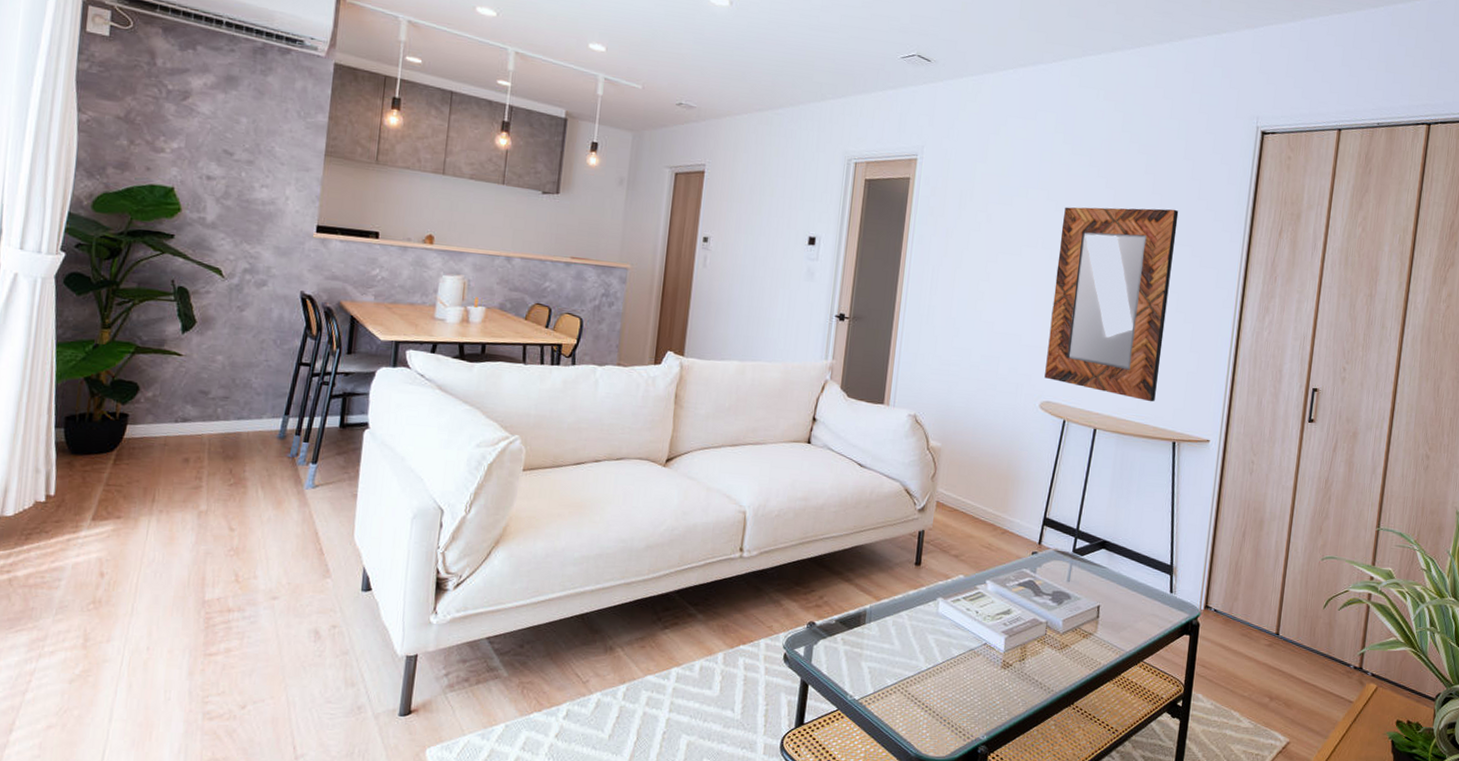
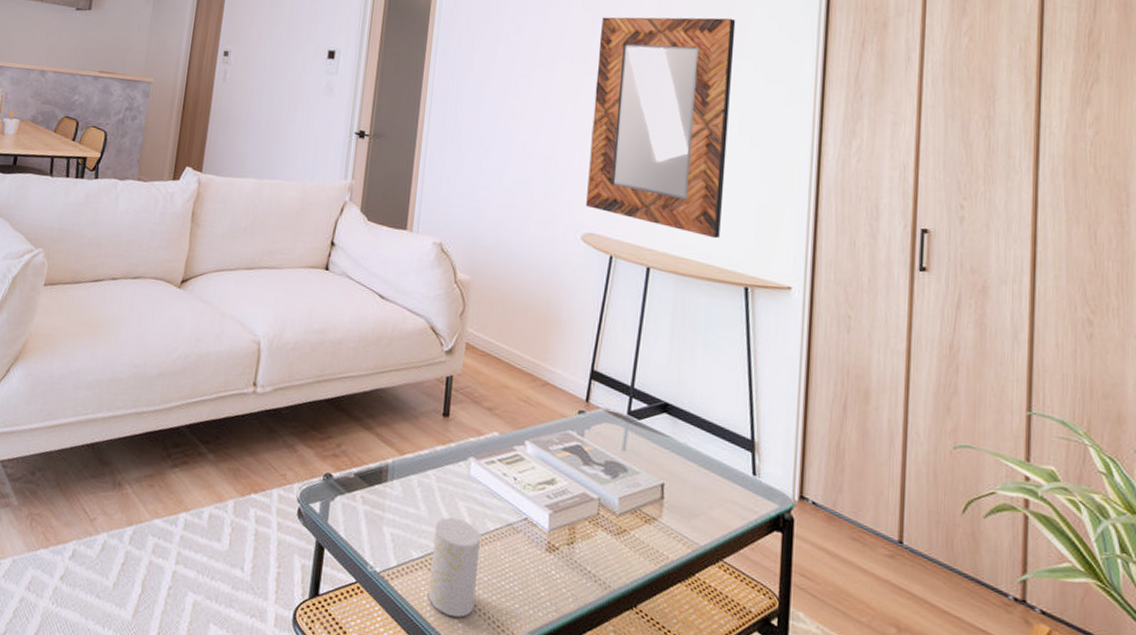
cup: none [900,648,947,728] -> present [428,517,481,618]

